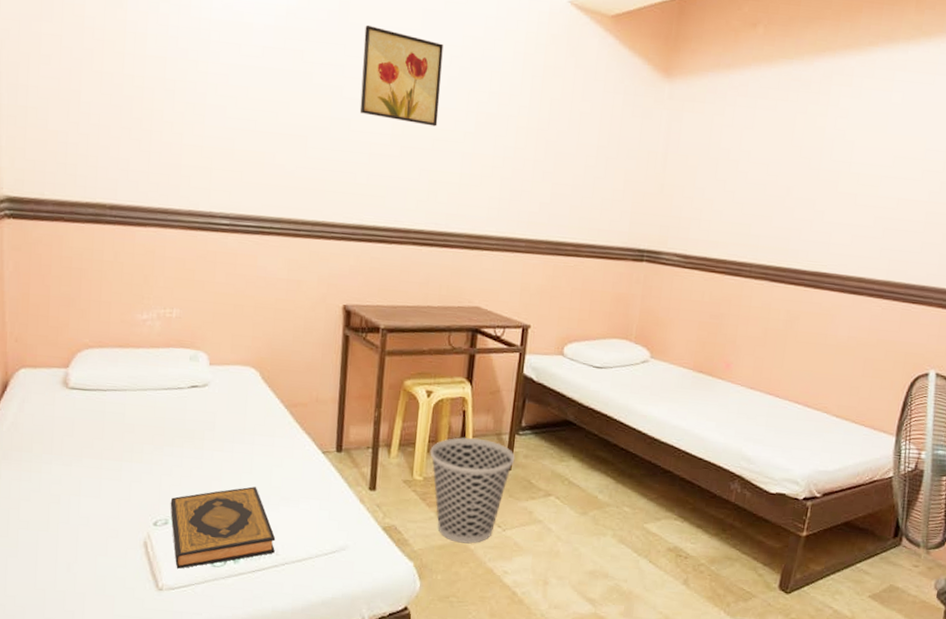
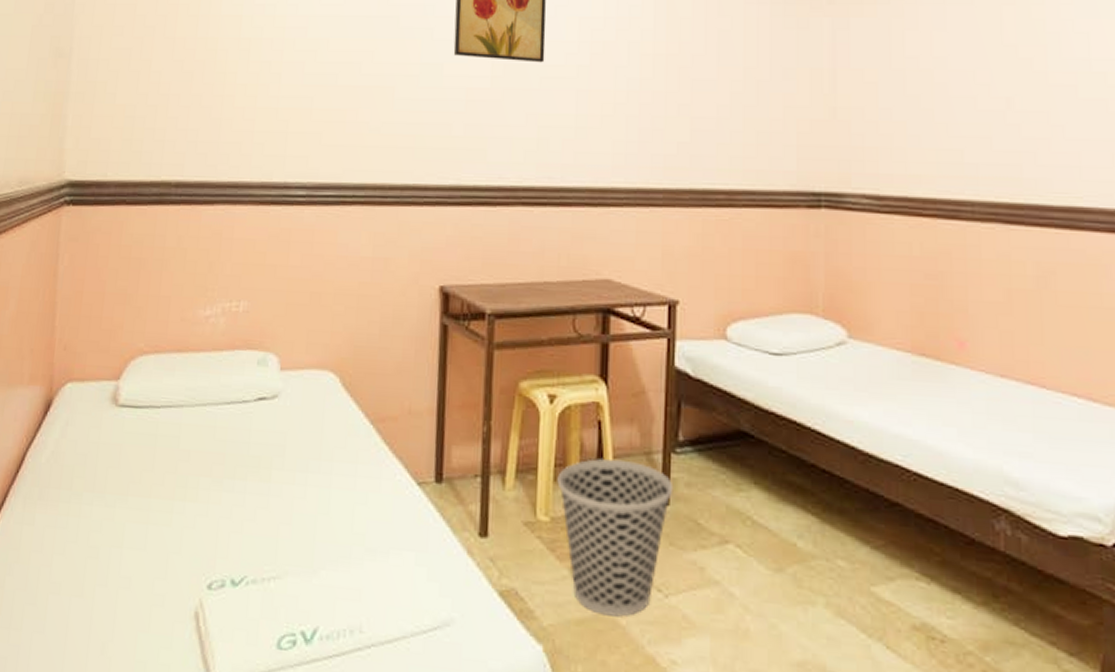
hardback book: present [170,486,276,569] -> none [228,533,359,652]

